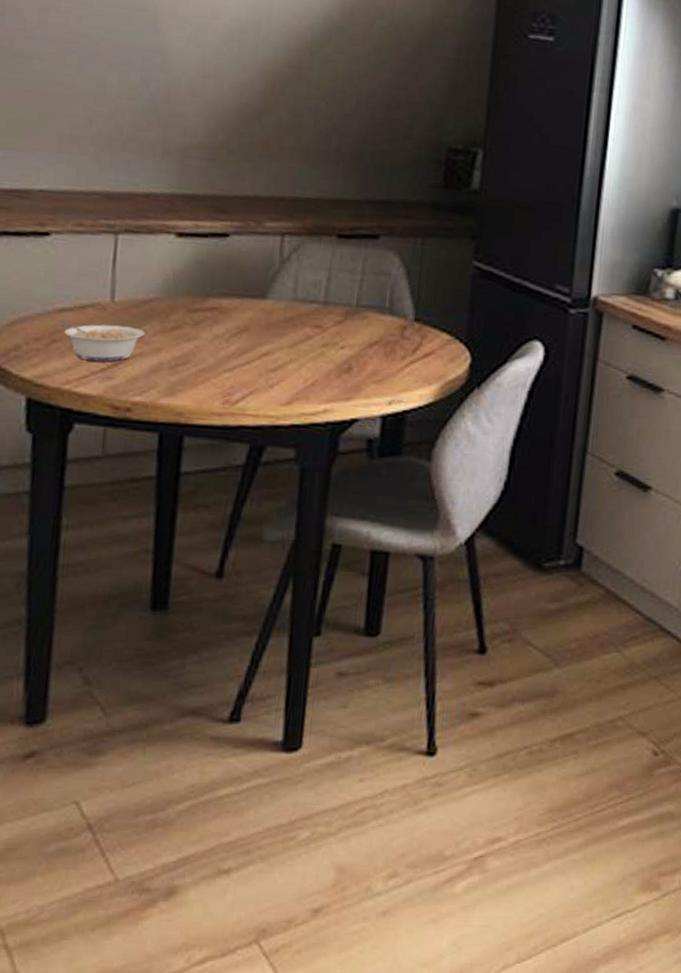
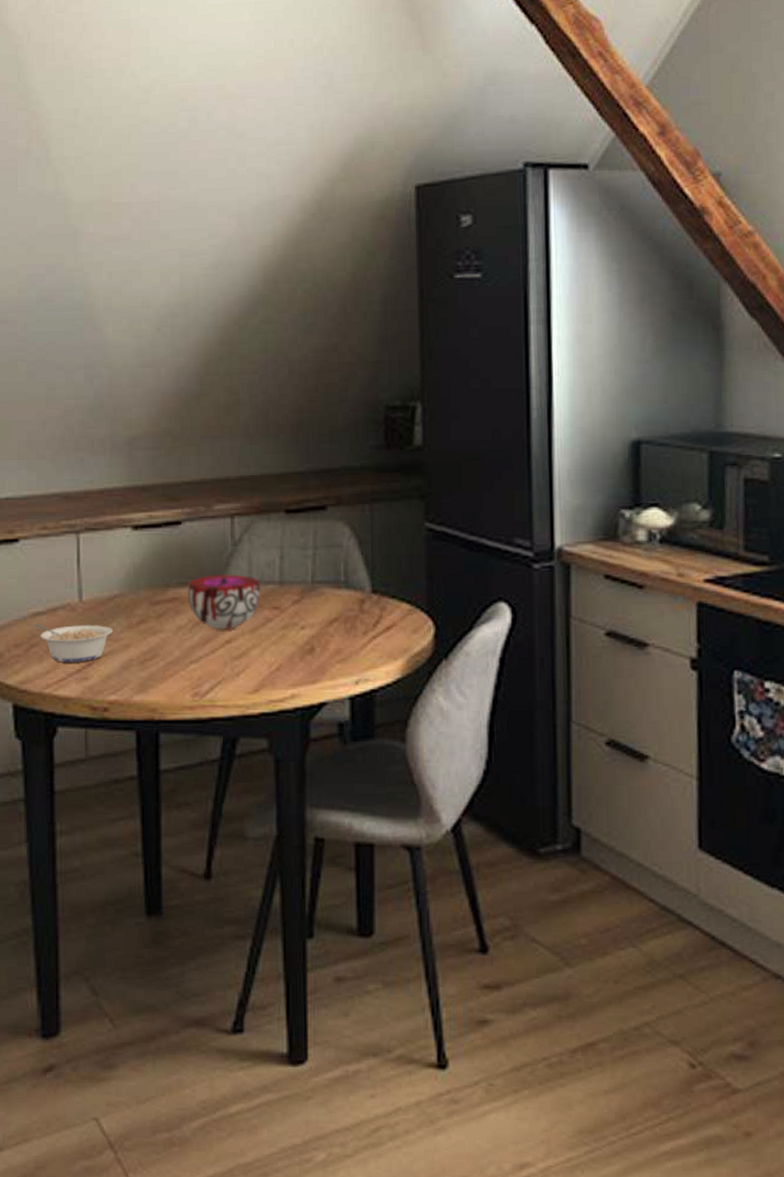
decorative bowl: none [227,289,305,343] -> present [187,574,261,629]

